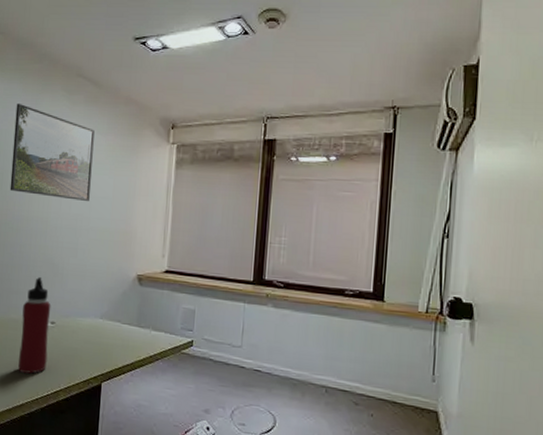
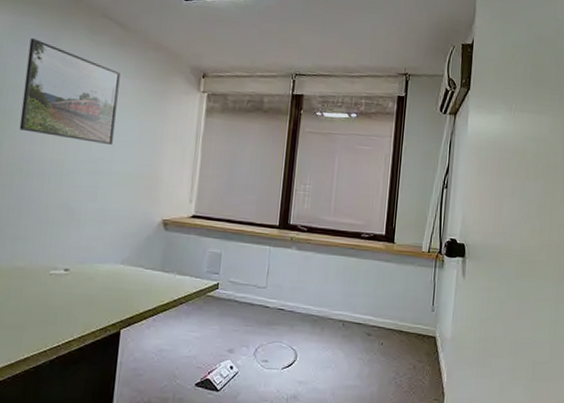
water bottle: present [18,277,51,374] -> none [23,222,65,325]

